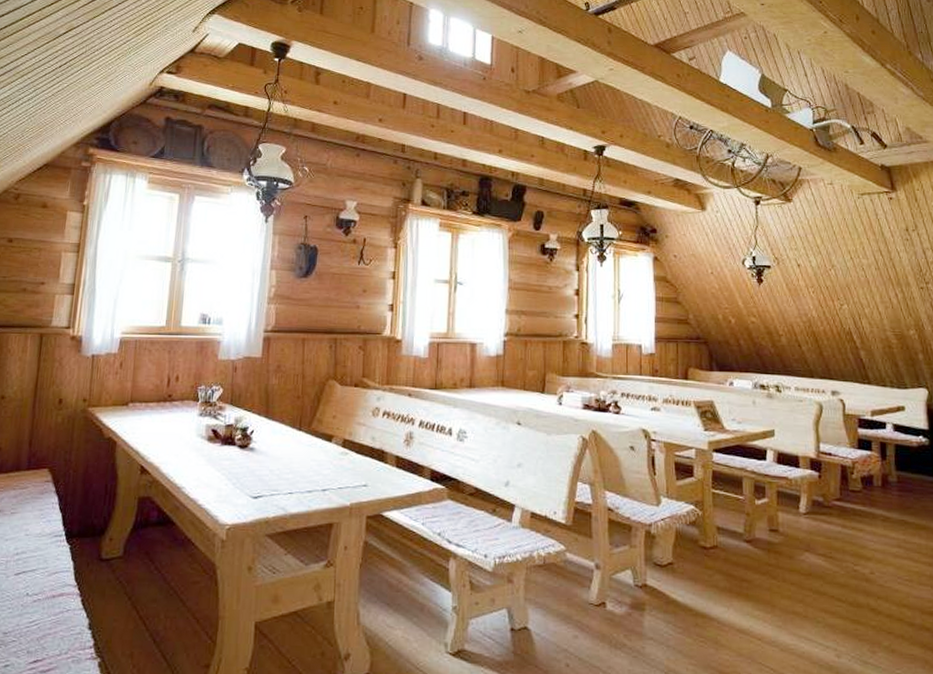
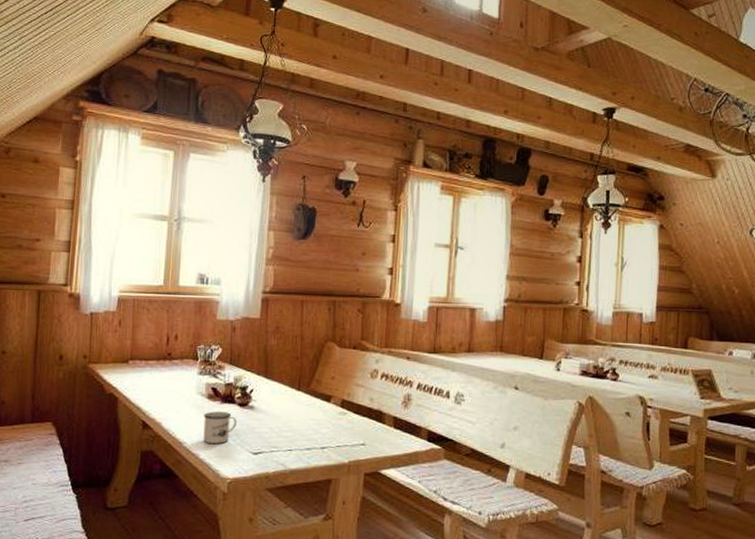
mug: none [202,454,237,488] -> present [203,411,237,444]

